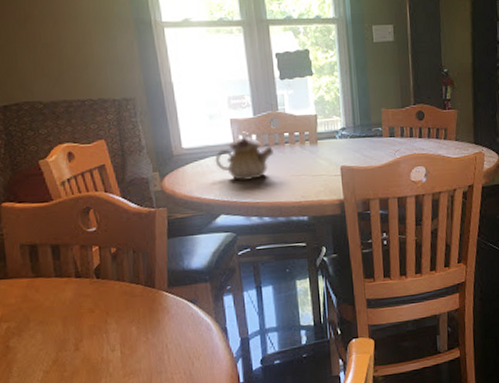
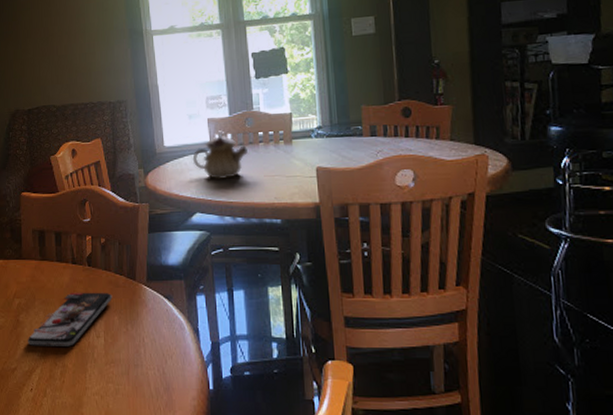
smartphone: none [21,303,129,372] -> present [27,292,113,347]

